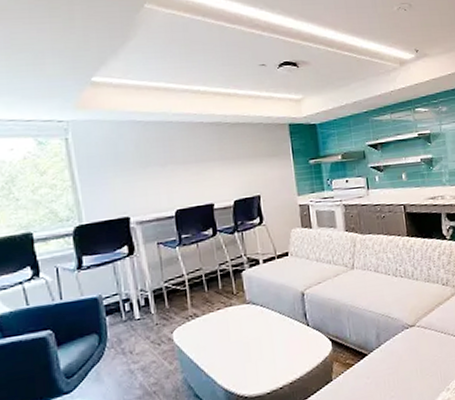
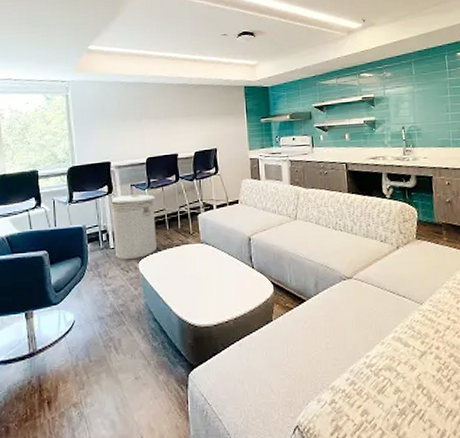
can: none [131,252,194,332] -> present [110,194,156,260]

